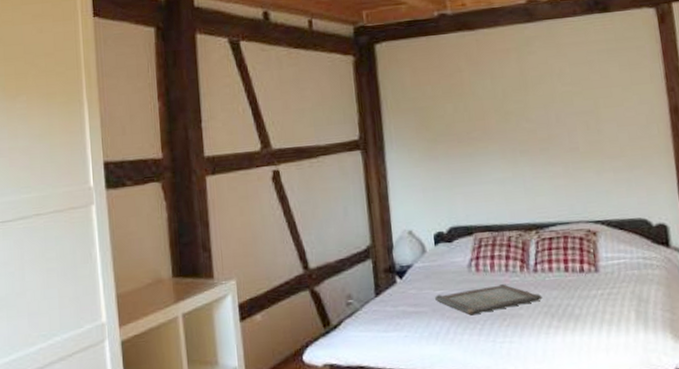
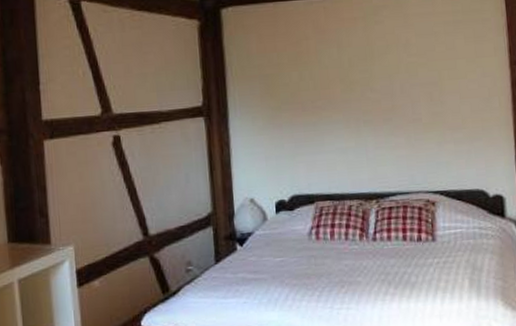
serving tray: present [435,284,543,316] -> none [275,252,380,283]

